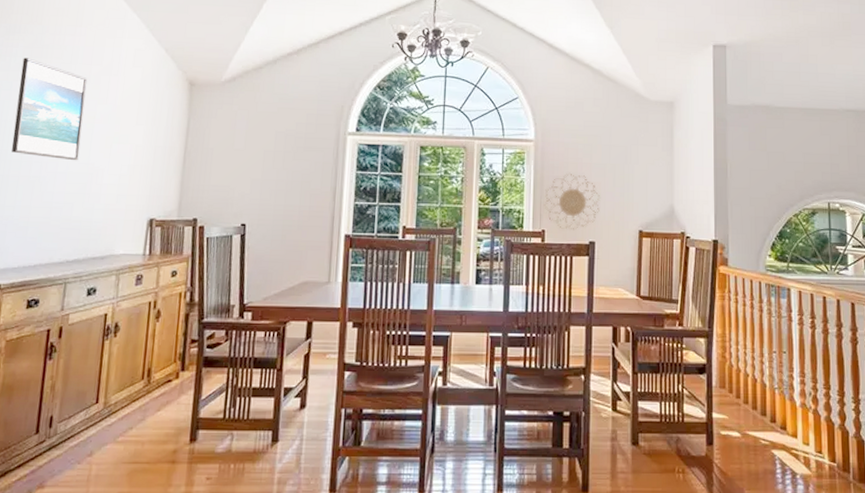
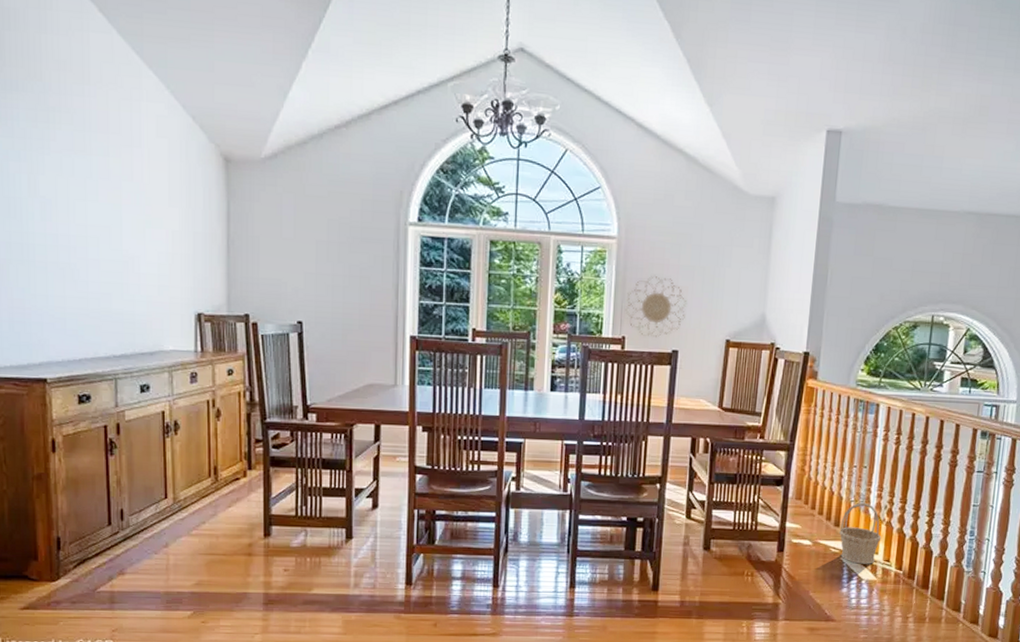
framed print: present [11,58,88,161] -> none [27,122,110,247]
basket: none [767,389,810,457] -> present [839,502,882,564]

